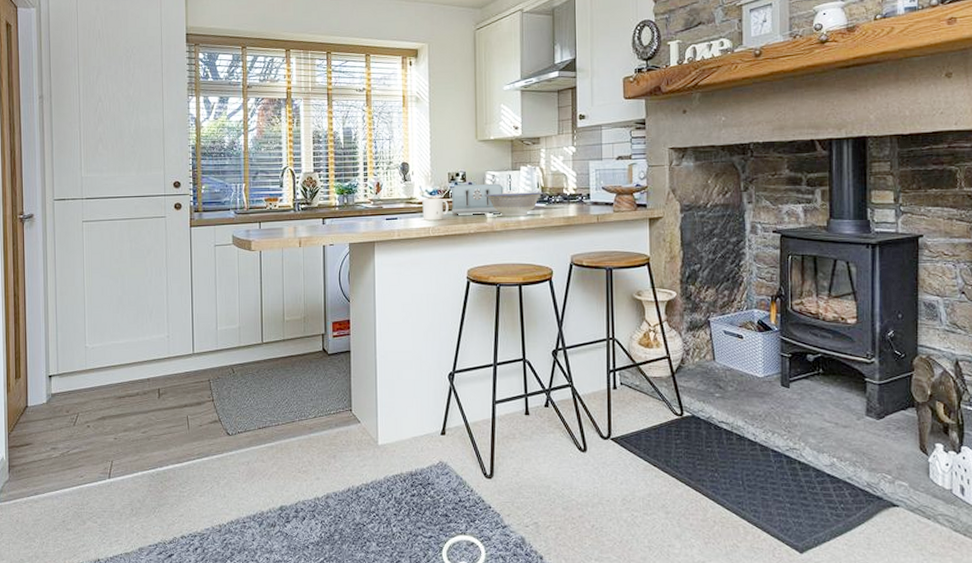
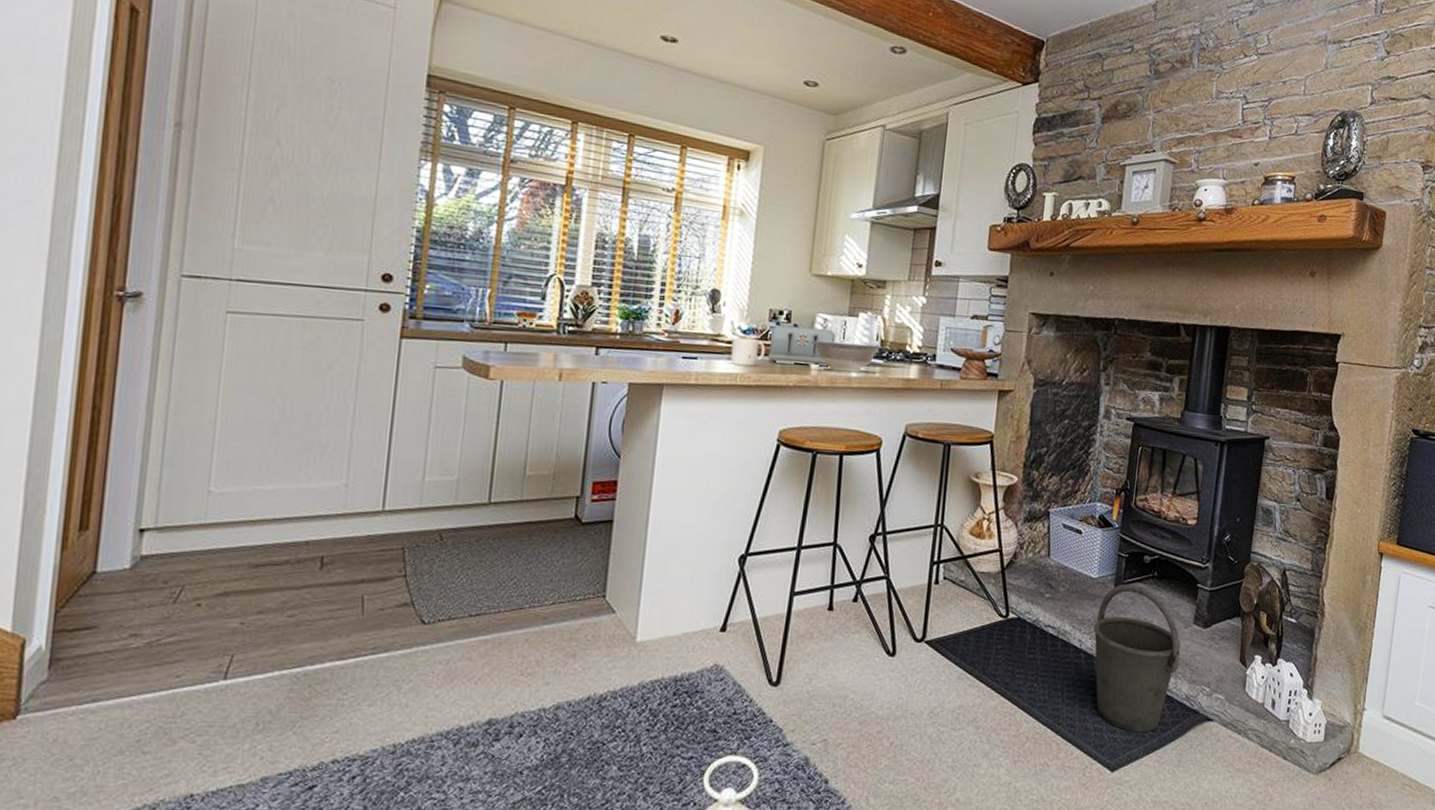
bucket: none [766,381,857,518] -> present [1094,583,1182,733]

